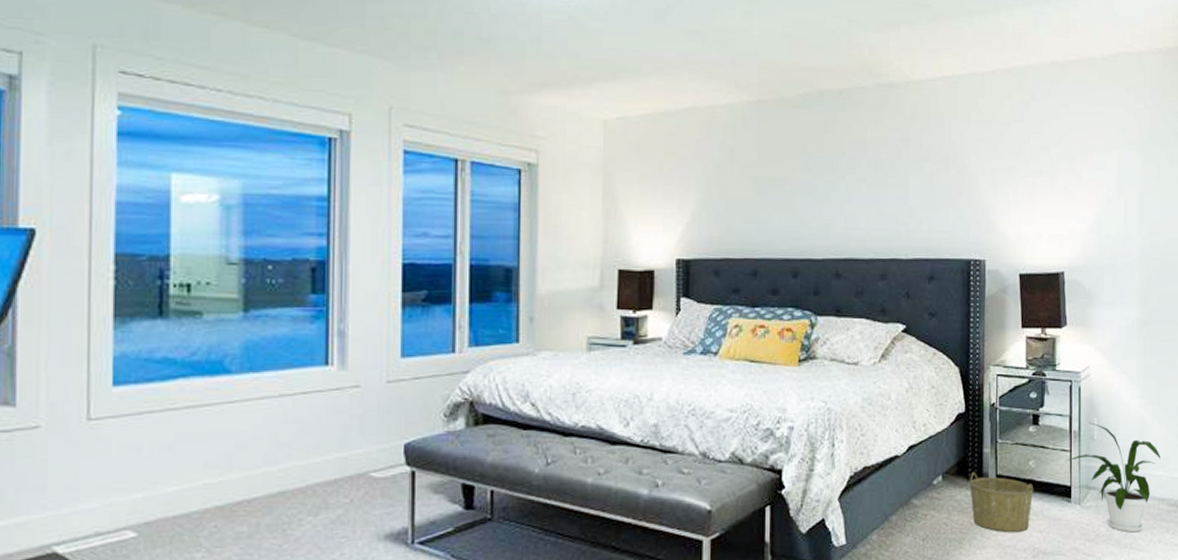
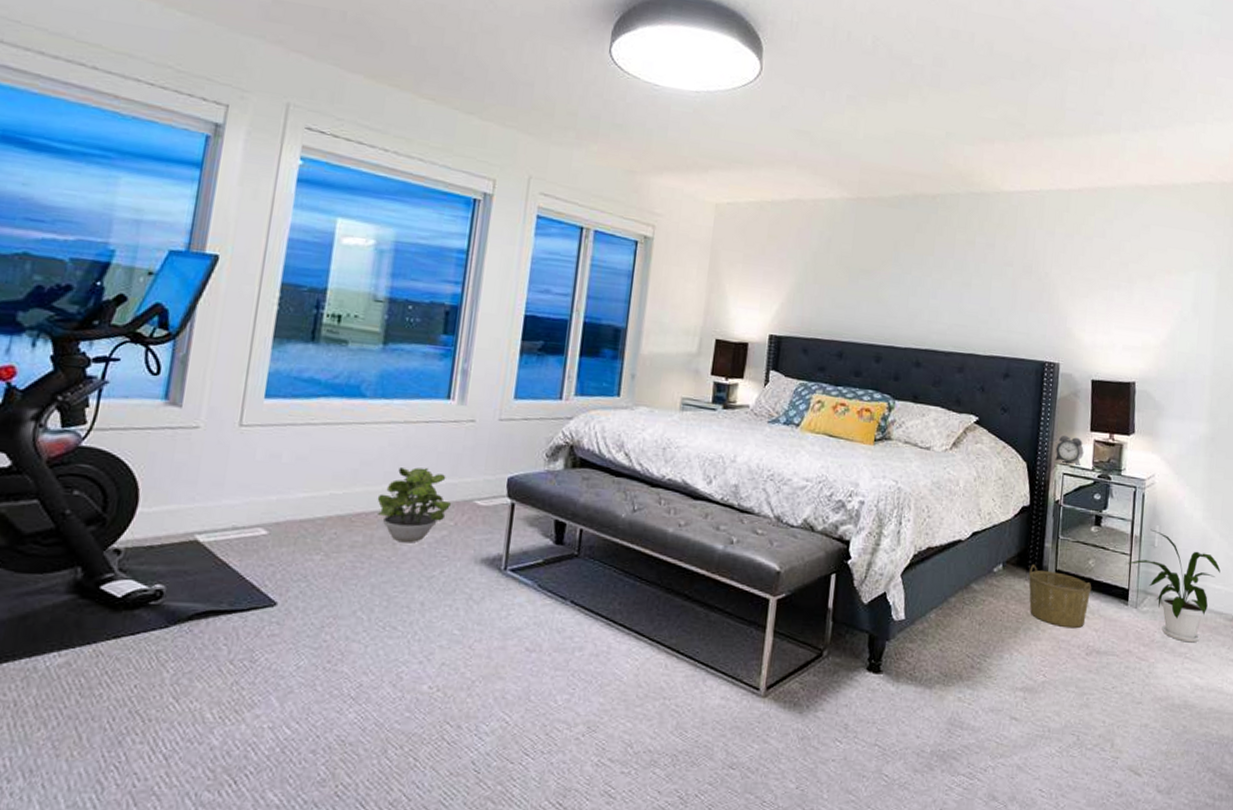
potted plant: none [259,444,343,528] -> present [376,467,451,543]
alarm clock: none [988,334,1016,365] -> present [1055,435,1084,465]

